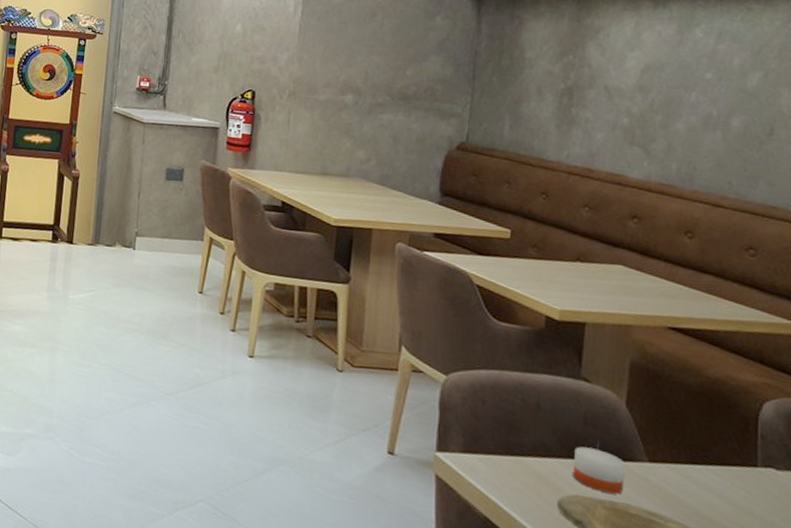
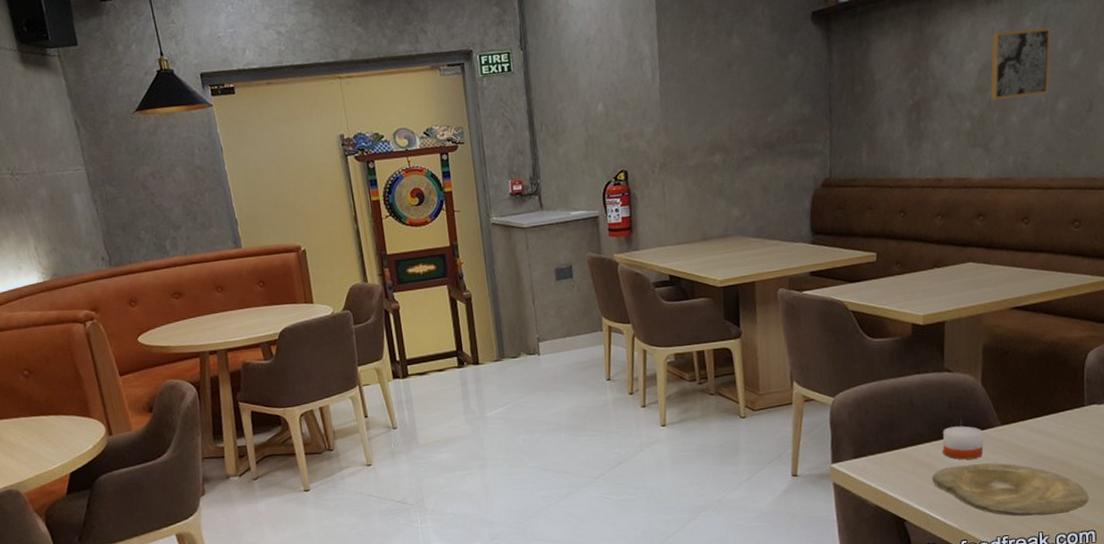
wall art: none [653,37,726,108] -> present [990,27,1051,100]

